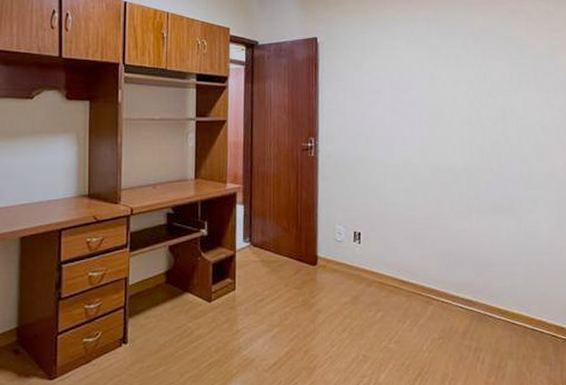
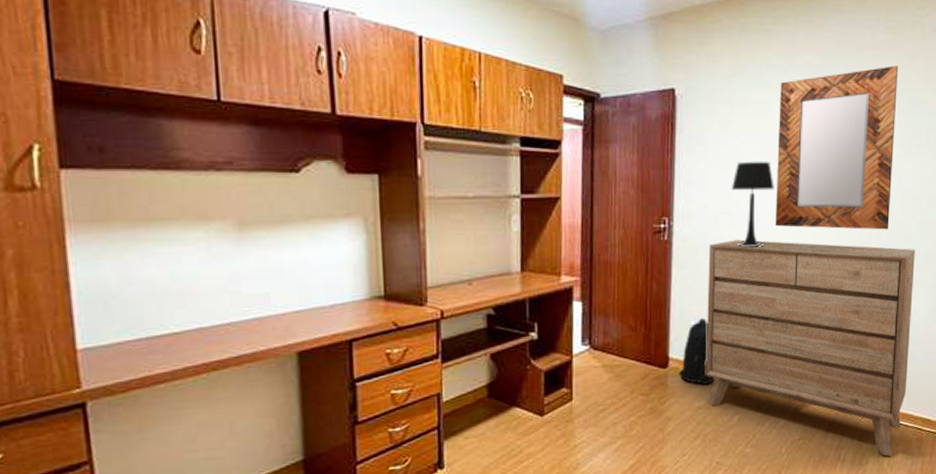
backpack: none [327,223,360,282] -> present [679,318,717,385]
dresser: none [349,157,538,361] -> present [706,239,915,457]
table lamp: none [366,93,403,164] -> present [731,161,774,248]
home mirror: none [403,18,507,152] -> present [775,65,899,230]

